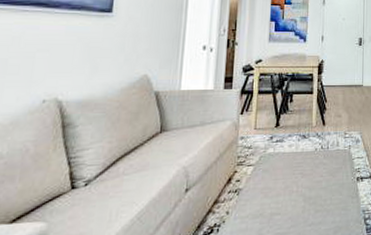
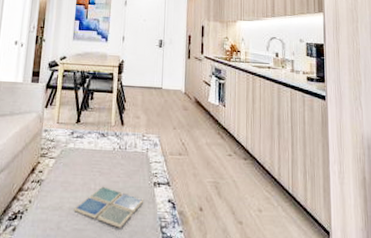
drink coaster: none [275,187,348,226] -> present [74,186,144,228]

